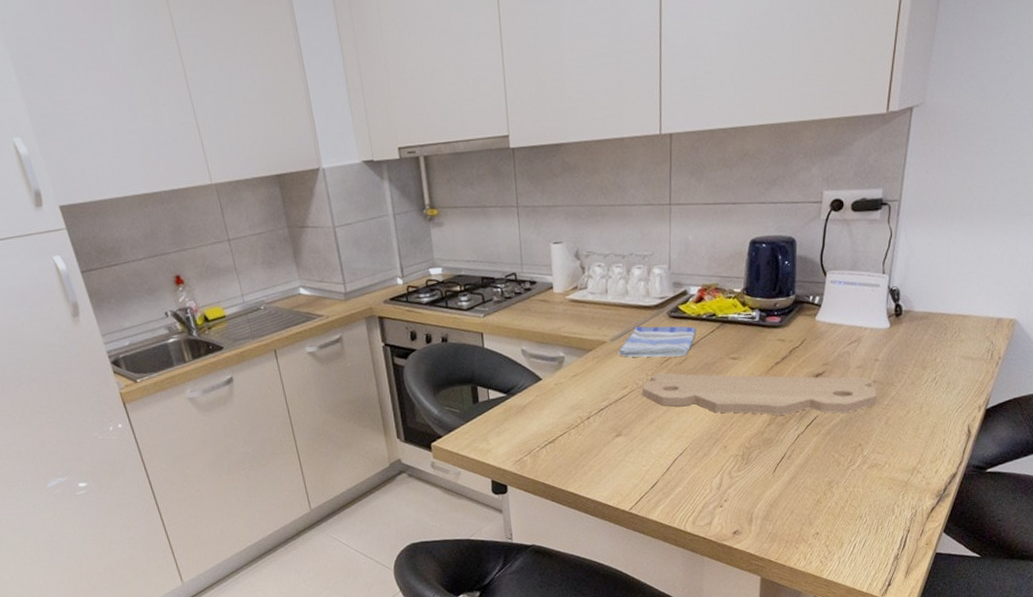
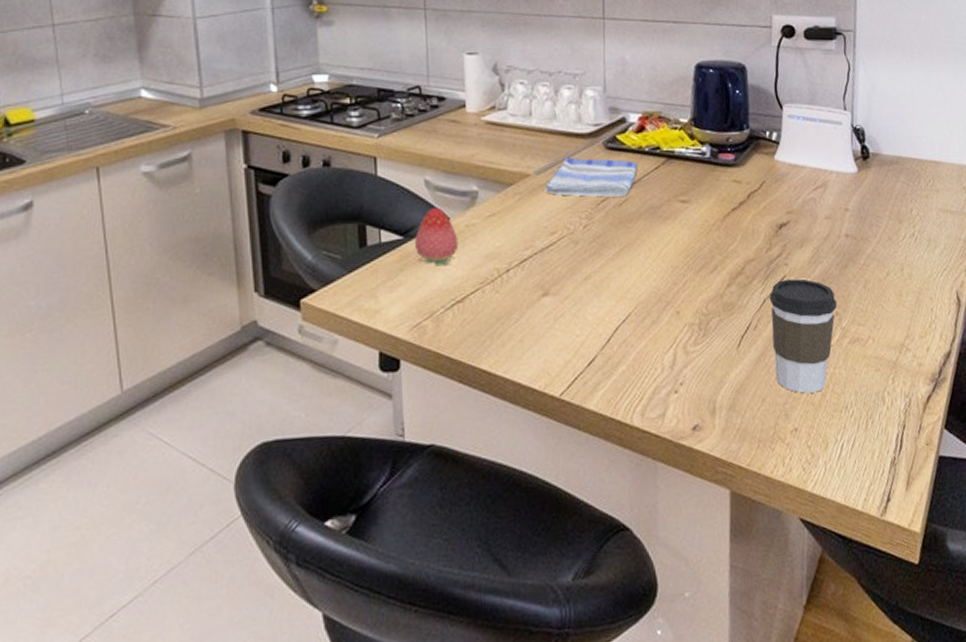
fruit: none [515,370,550,415] -> present [414,207,459,266]
cutting board: present [642,372,877,416] -> none [575,216,852,274]
coffee cup: none [802,418,860,507] -> present [769,278,837,394]

